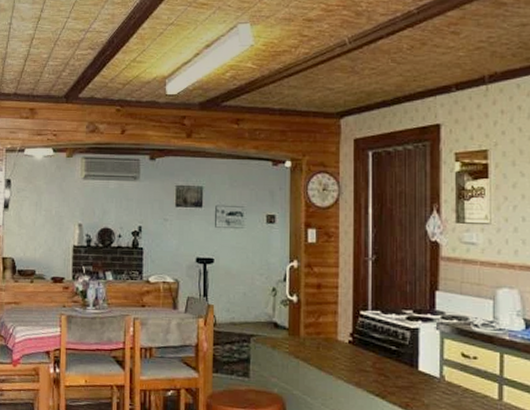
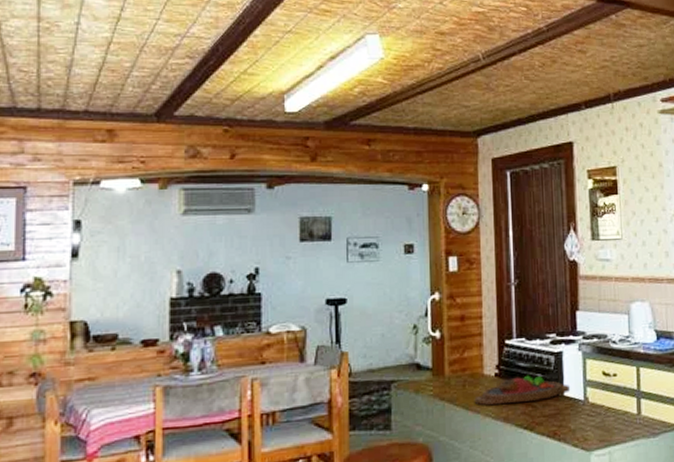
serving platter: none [327,346,426,372] -> present [474,376,571,406]

